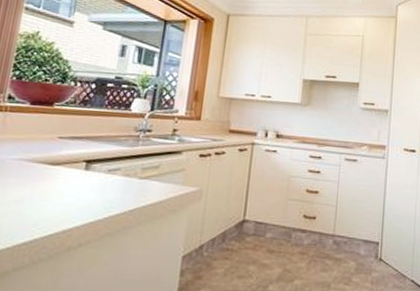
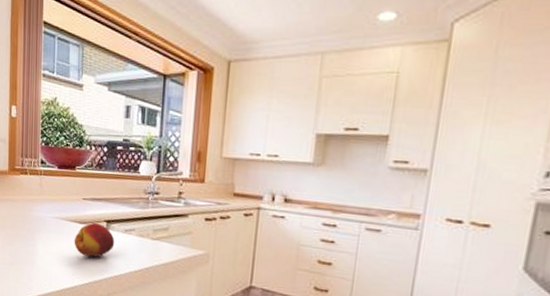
fruit: none [40,163,95,203] -> present [74,222,115,257]

